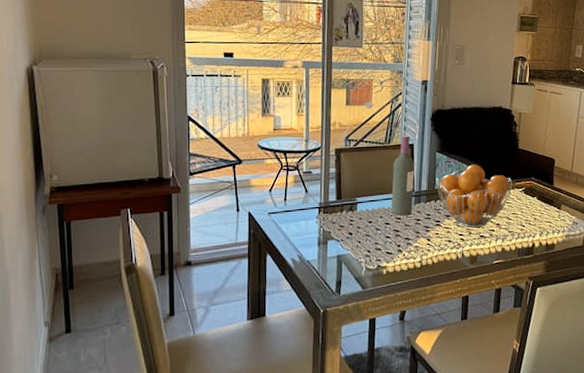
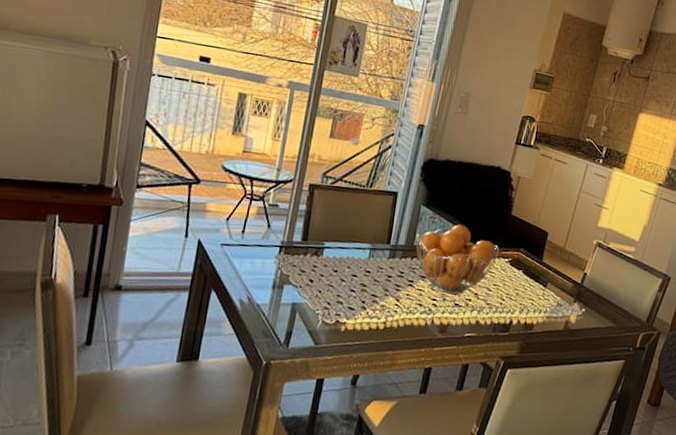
wine bottle: present [391,135,415,216] -> none [361,180,396,270]

